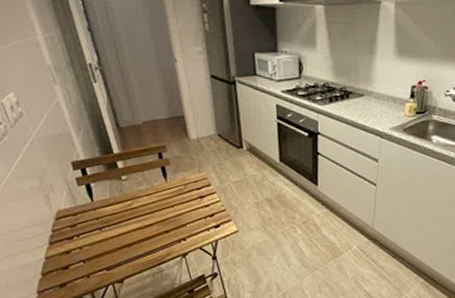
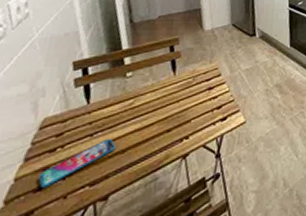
smartphone: none [64,233,122,267] -> present [38,138,116,188]

